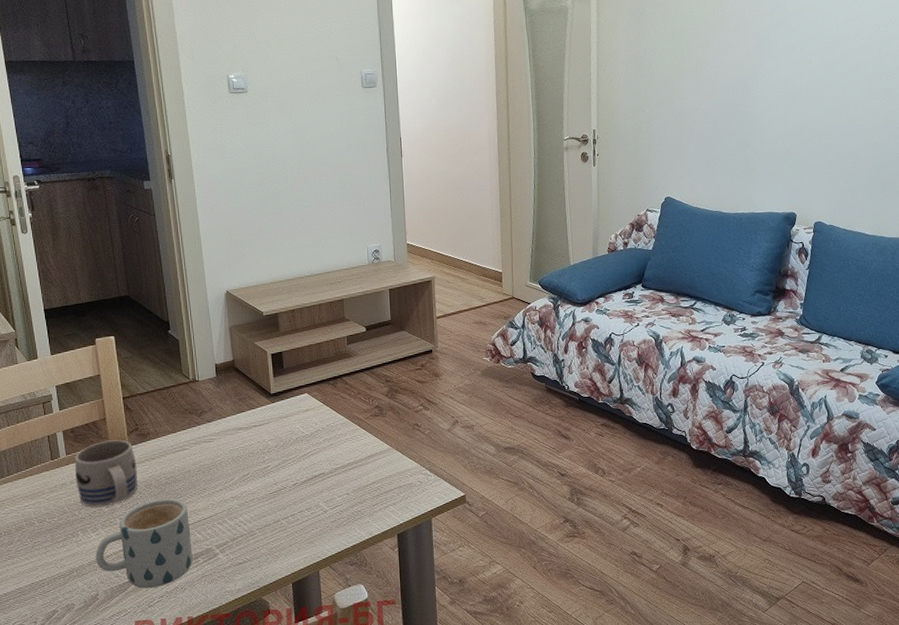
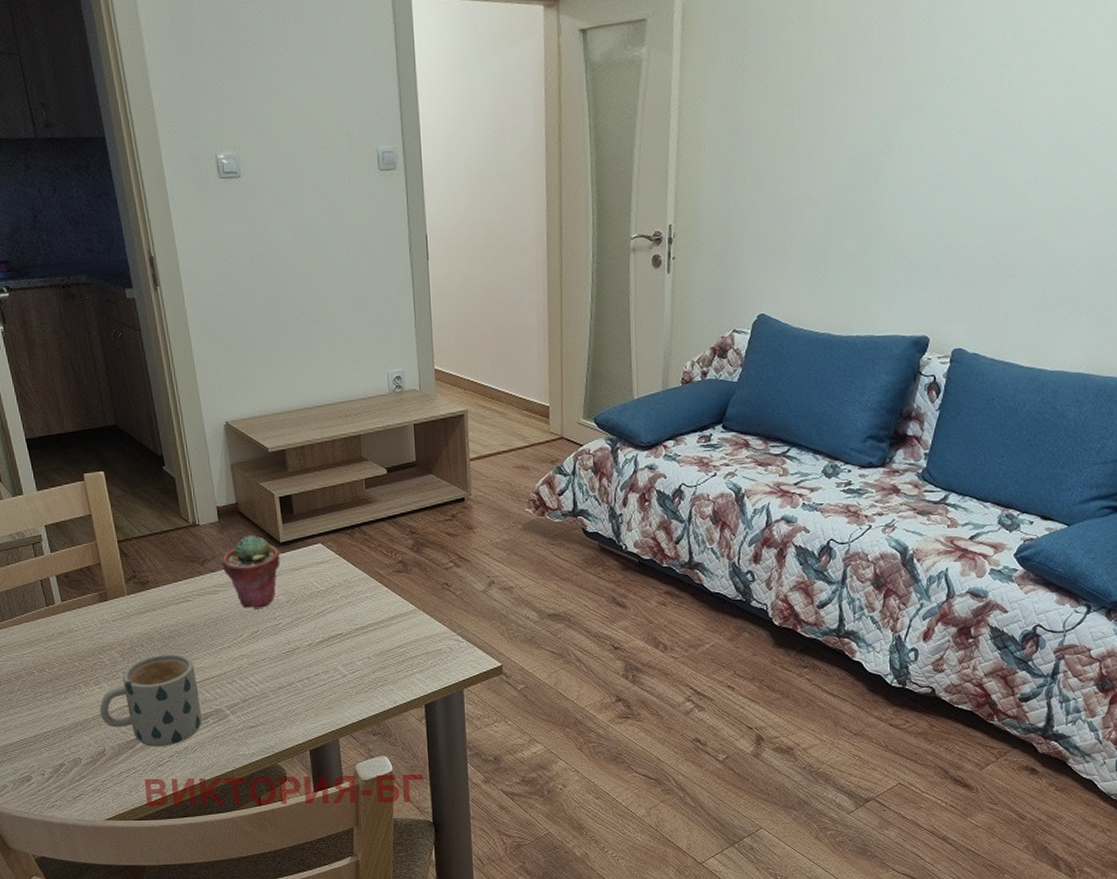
mug: present [75,439,138,508] -> none [71,587,139,659]
potted succulent: none [217,387,271,455] -> present [221,534,280,609]

